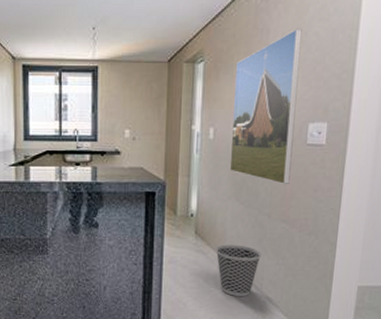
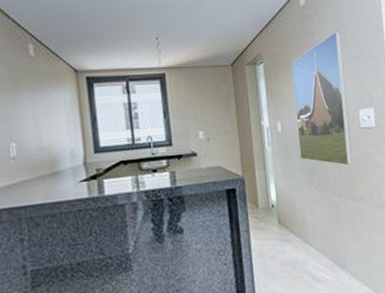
wastebasket: present [215,245,261,297] -> none [299,227,340,279]

